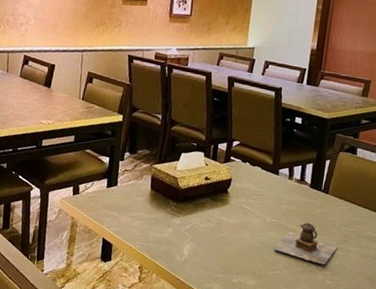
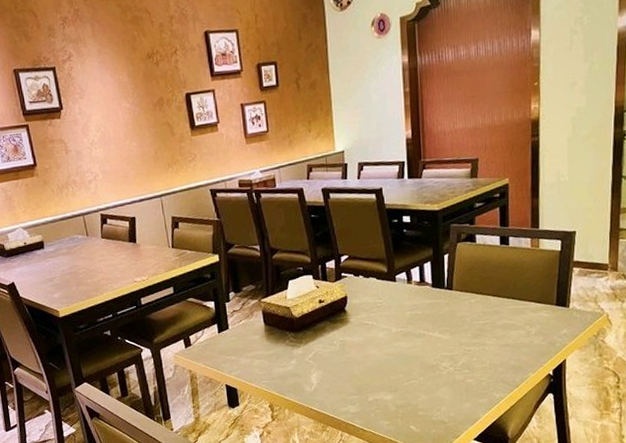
teapot: present [274,222,338,265] -> none [405,323,473,364]

